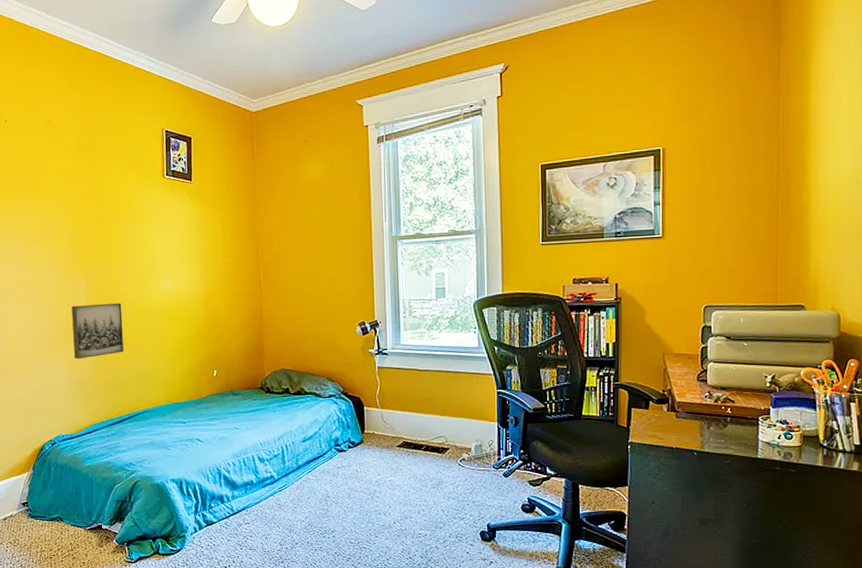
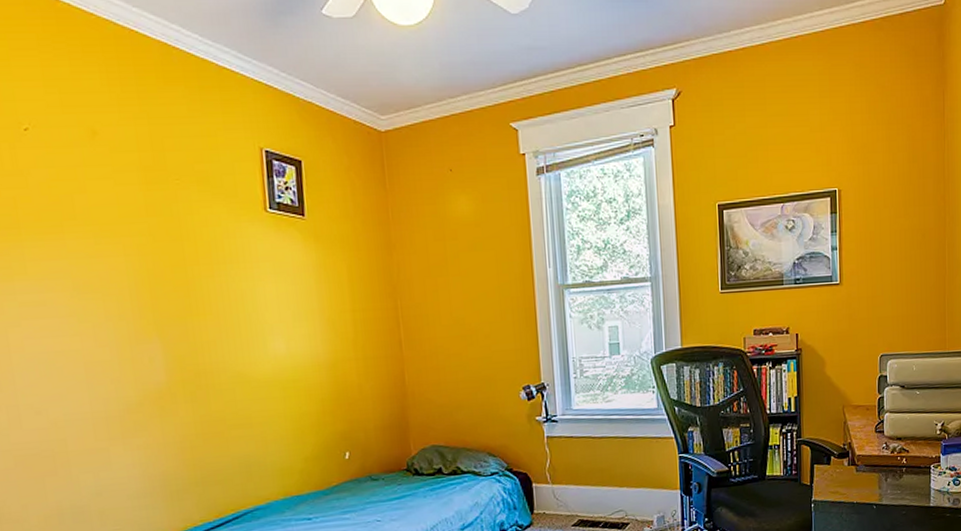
wall art: present [71,302,124,360] -> none [142,372,222,449]

